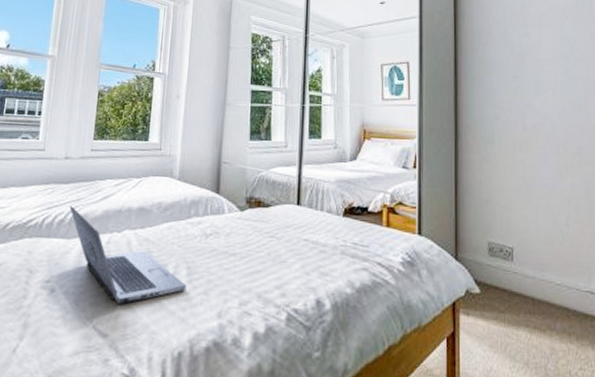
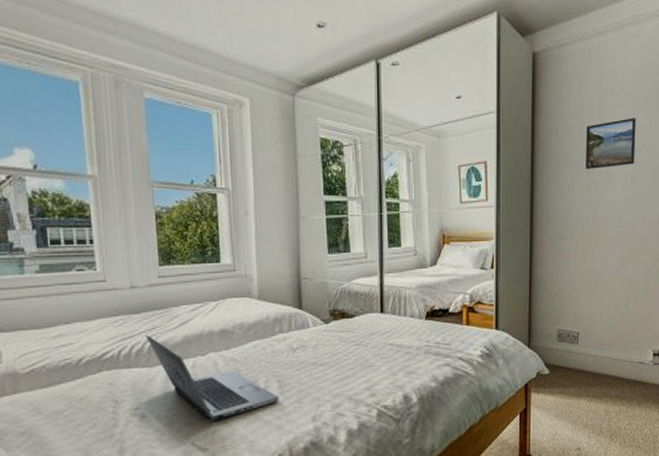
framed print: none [510,28,565,76] -> present [586,118,636,170]

